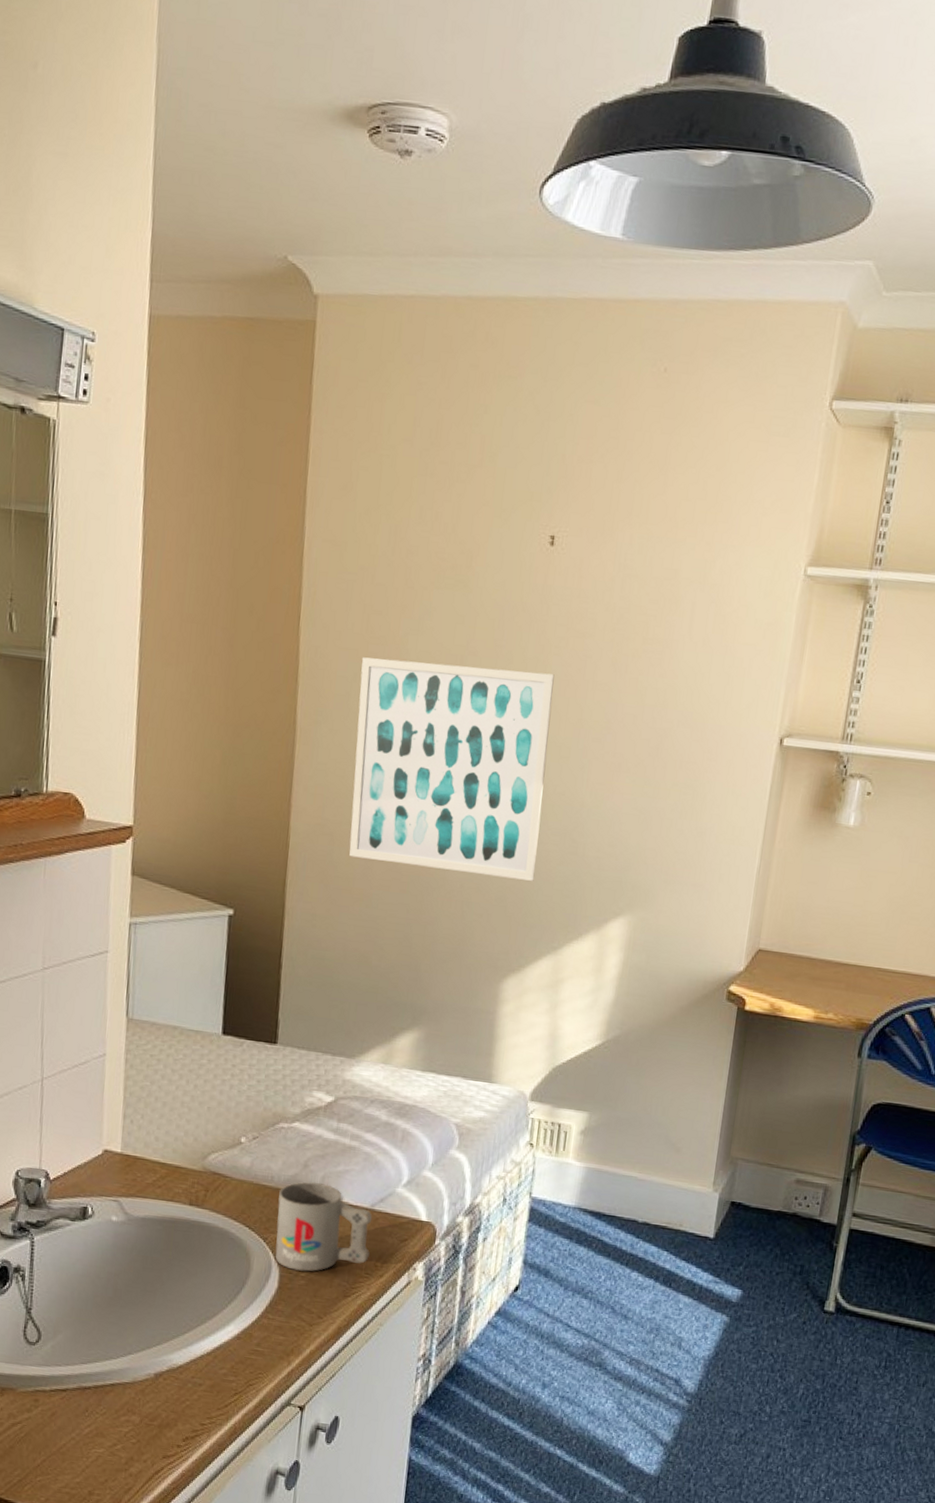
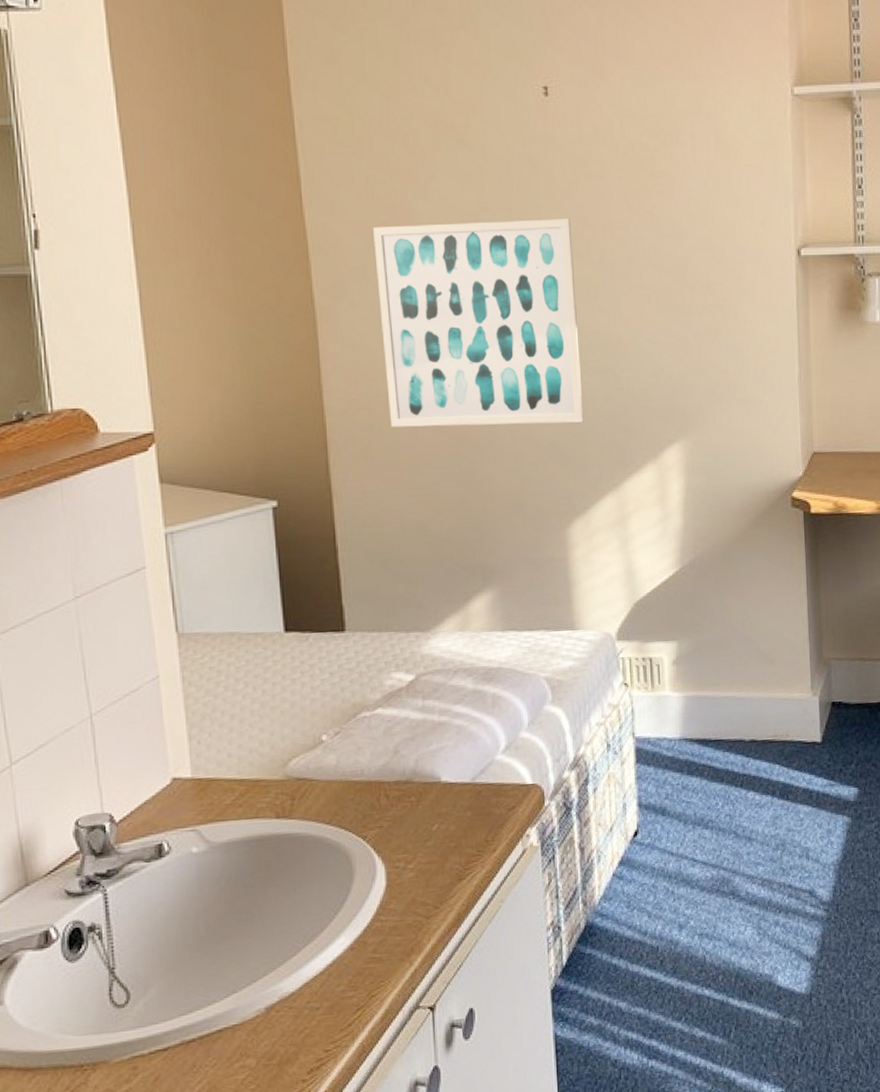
mug: present [275,1182,372,1272] -> none [372,766,478,864]

